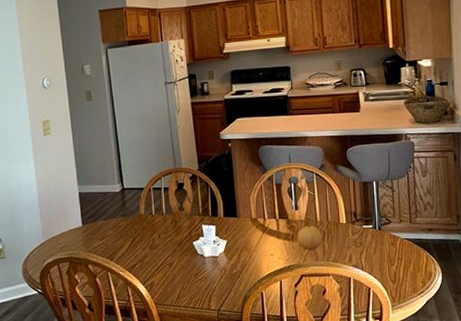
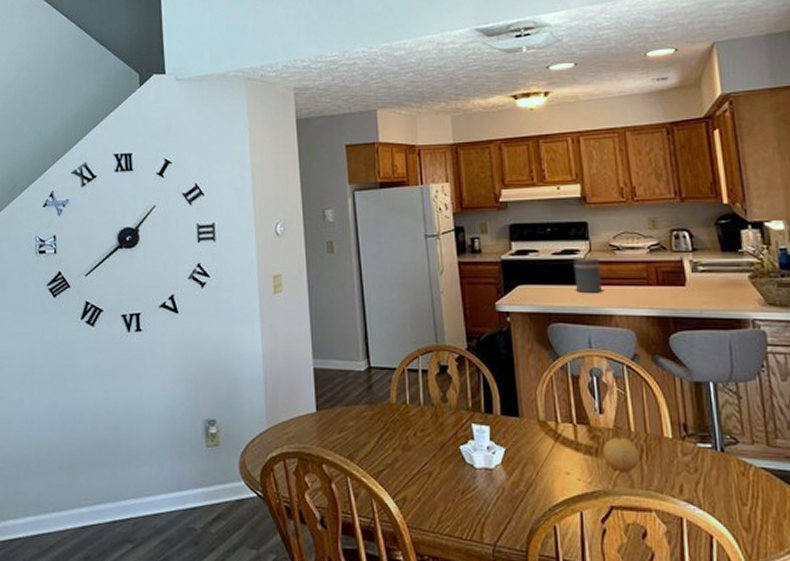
cylinder: none [279,94,299,121] -> present [573,258,602,293]

